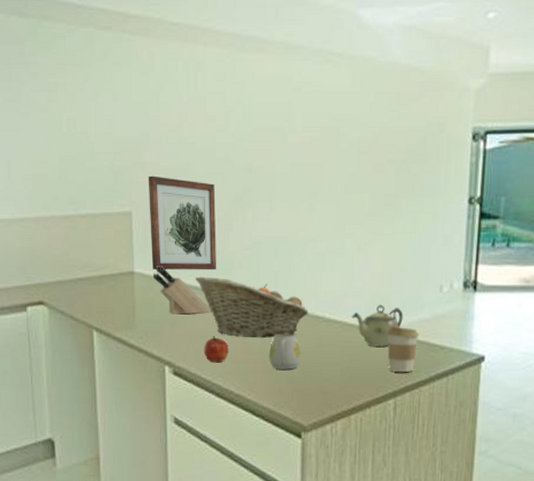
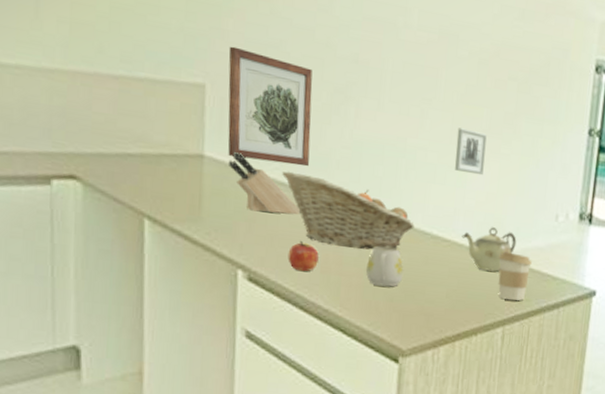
wall art: none [341,216,370,258] -> present [455,127,487,176]

